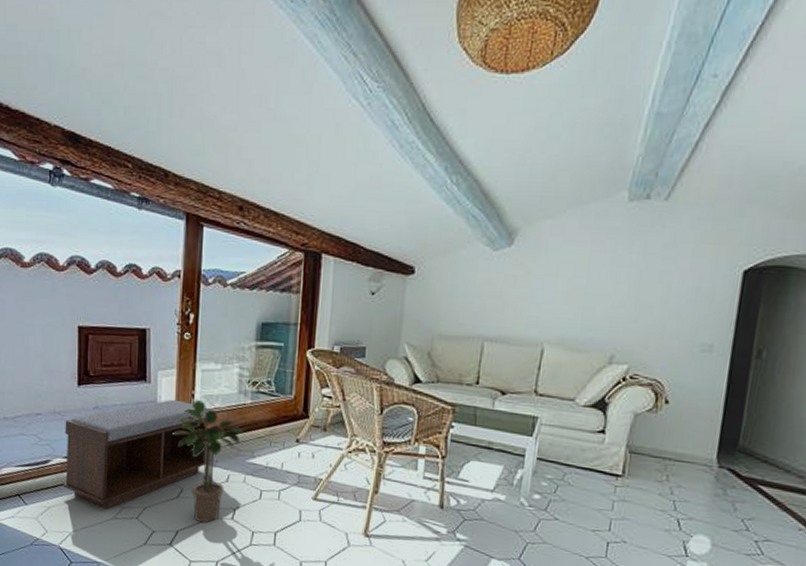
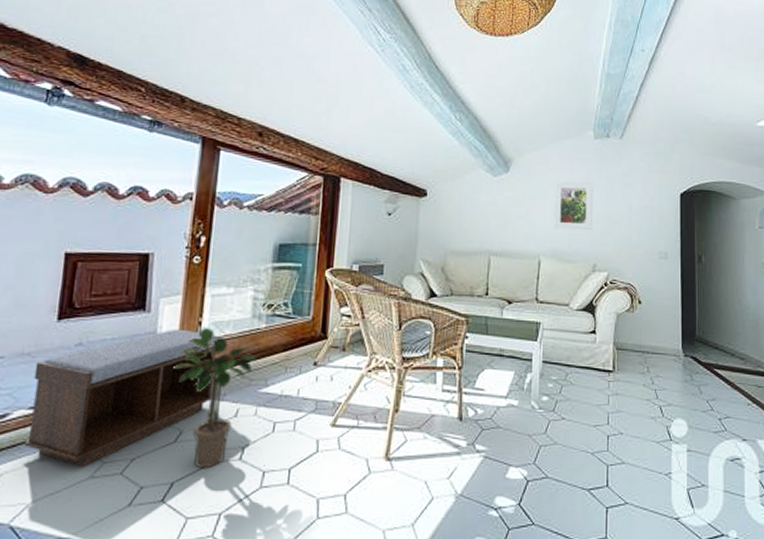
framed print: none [563,255,621,315] -> present [553,181,593,230]

